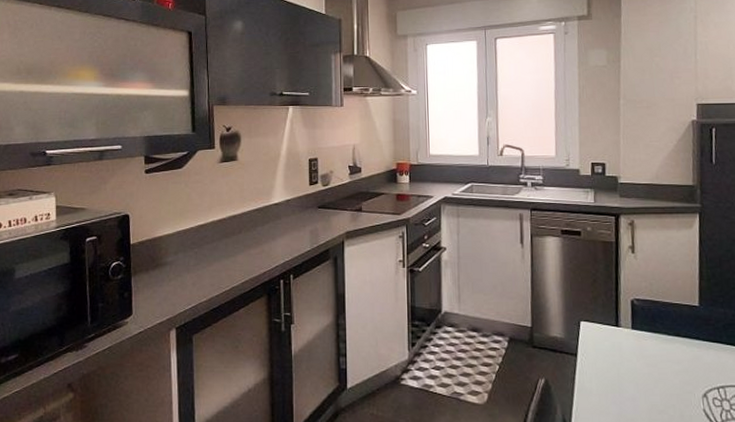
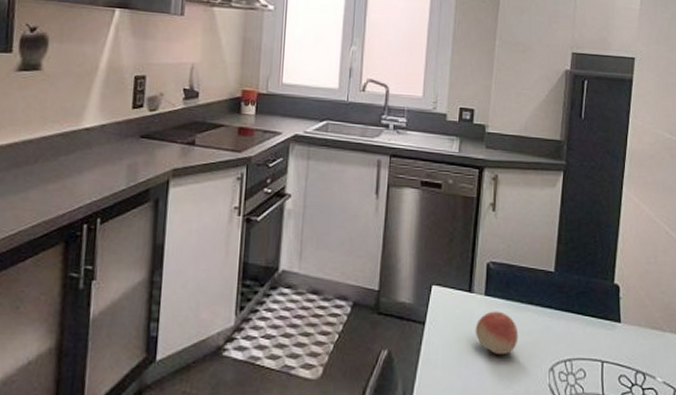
fruit: none [625,343,669,382] -> present [475,311,519,354]

